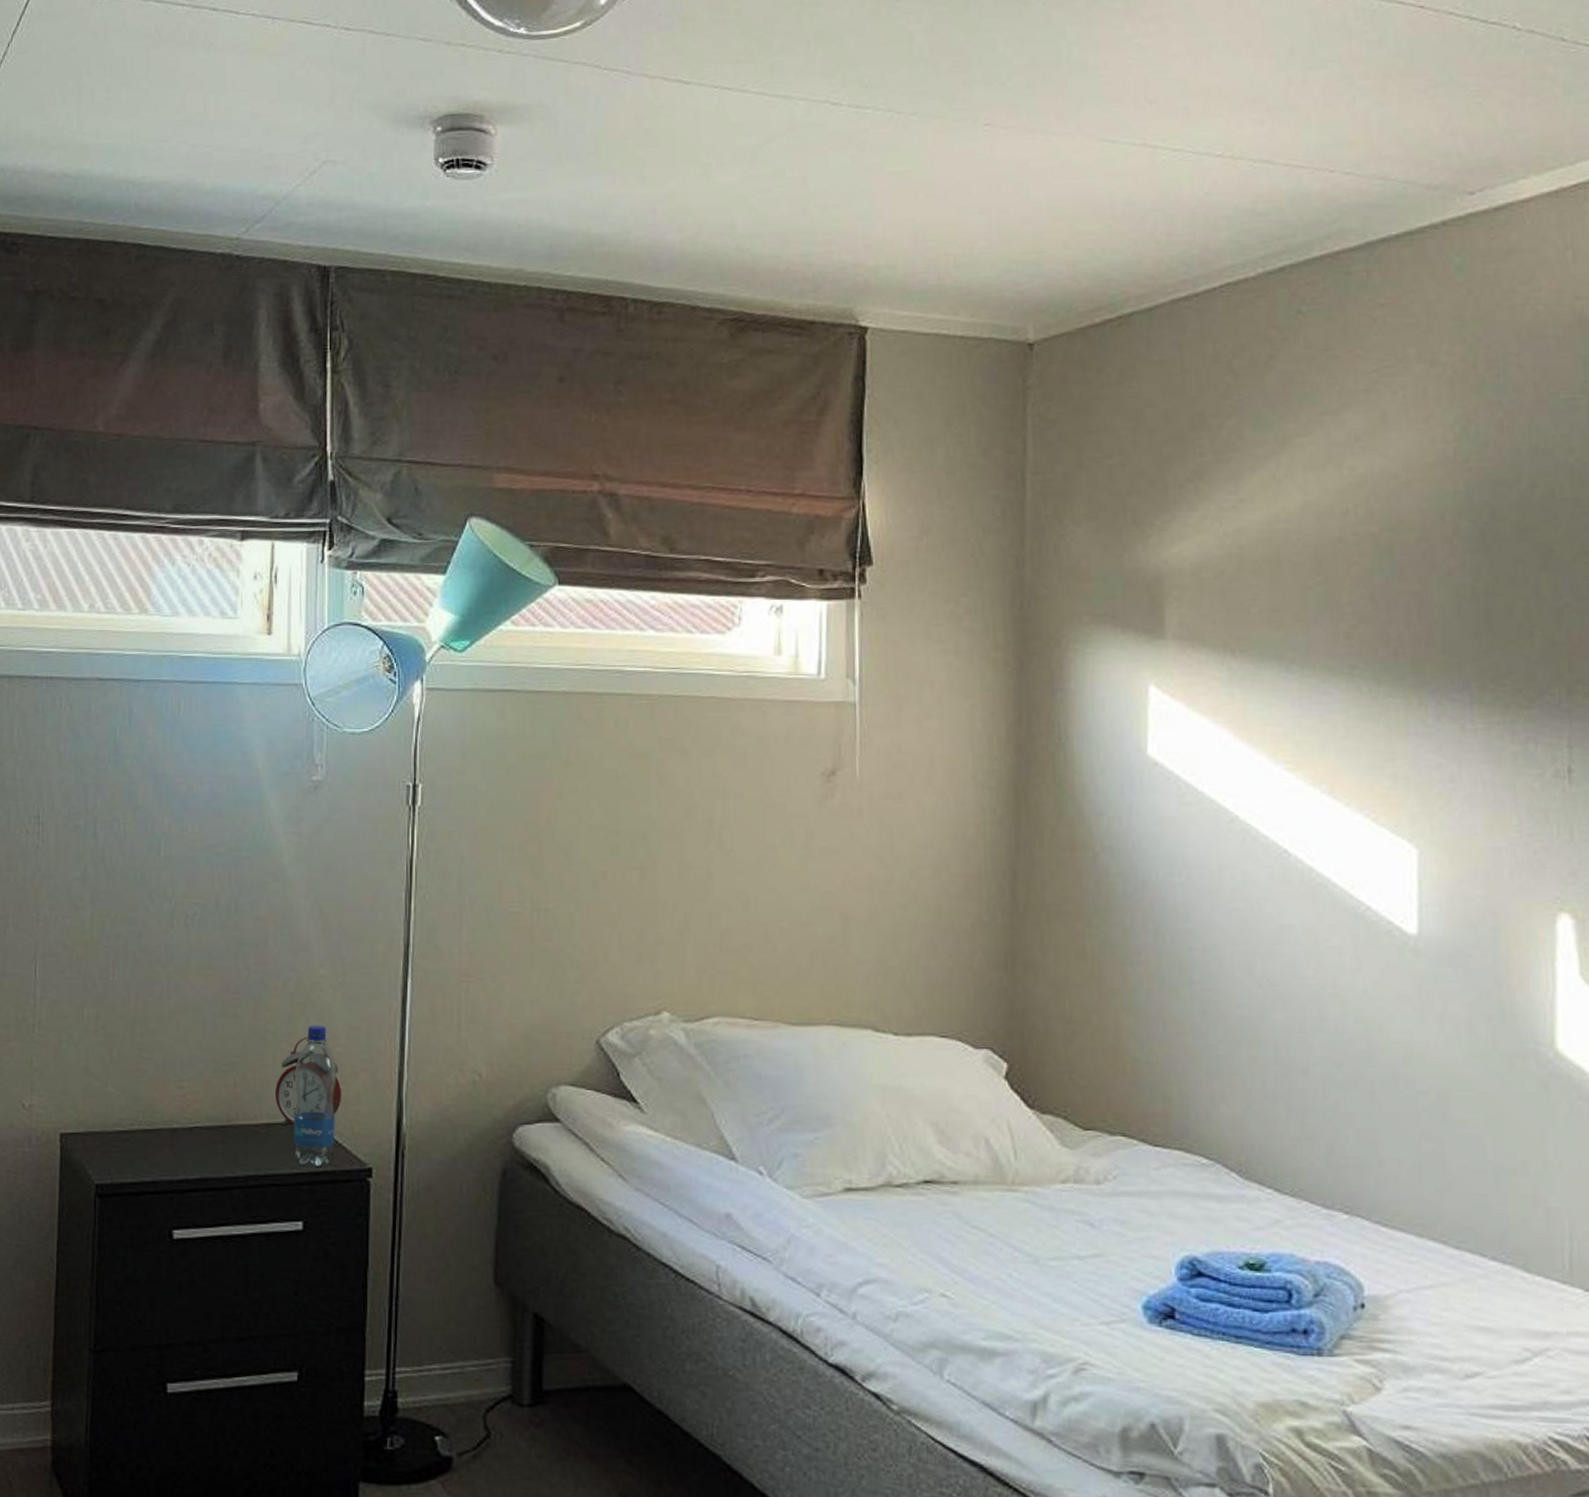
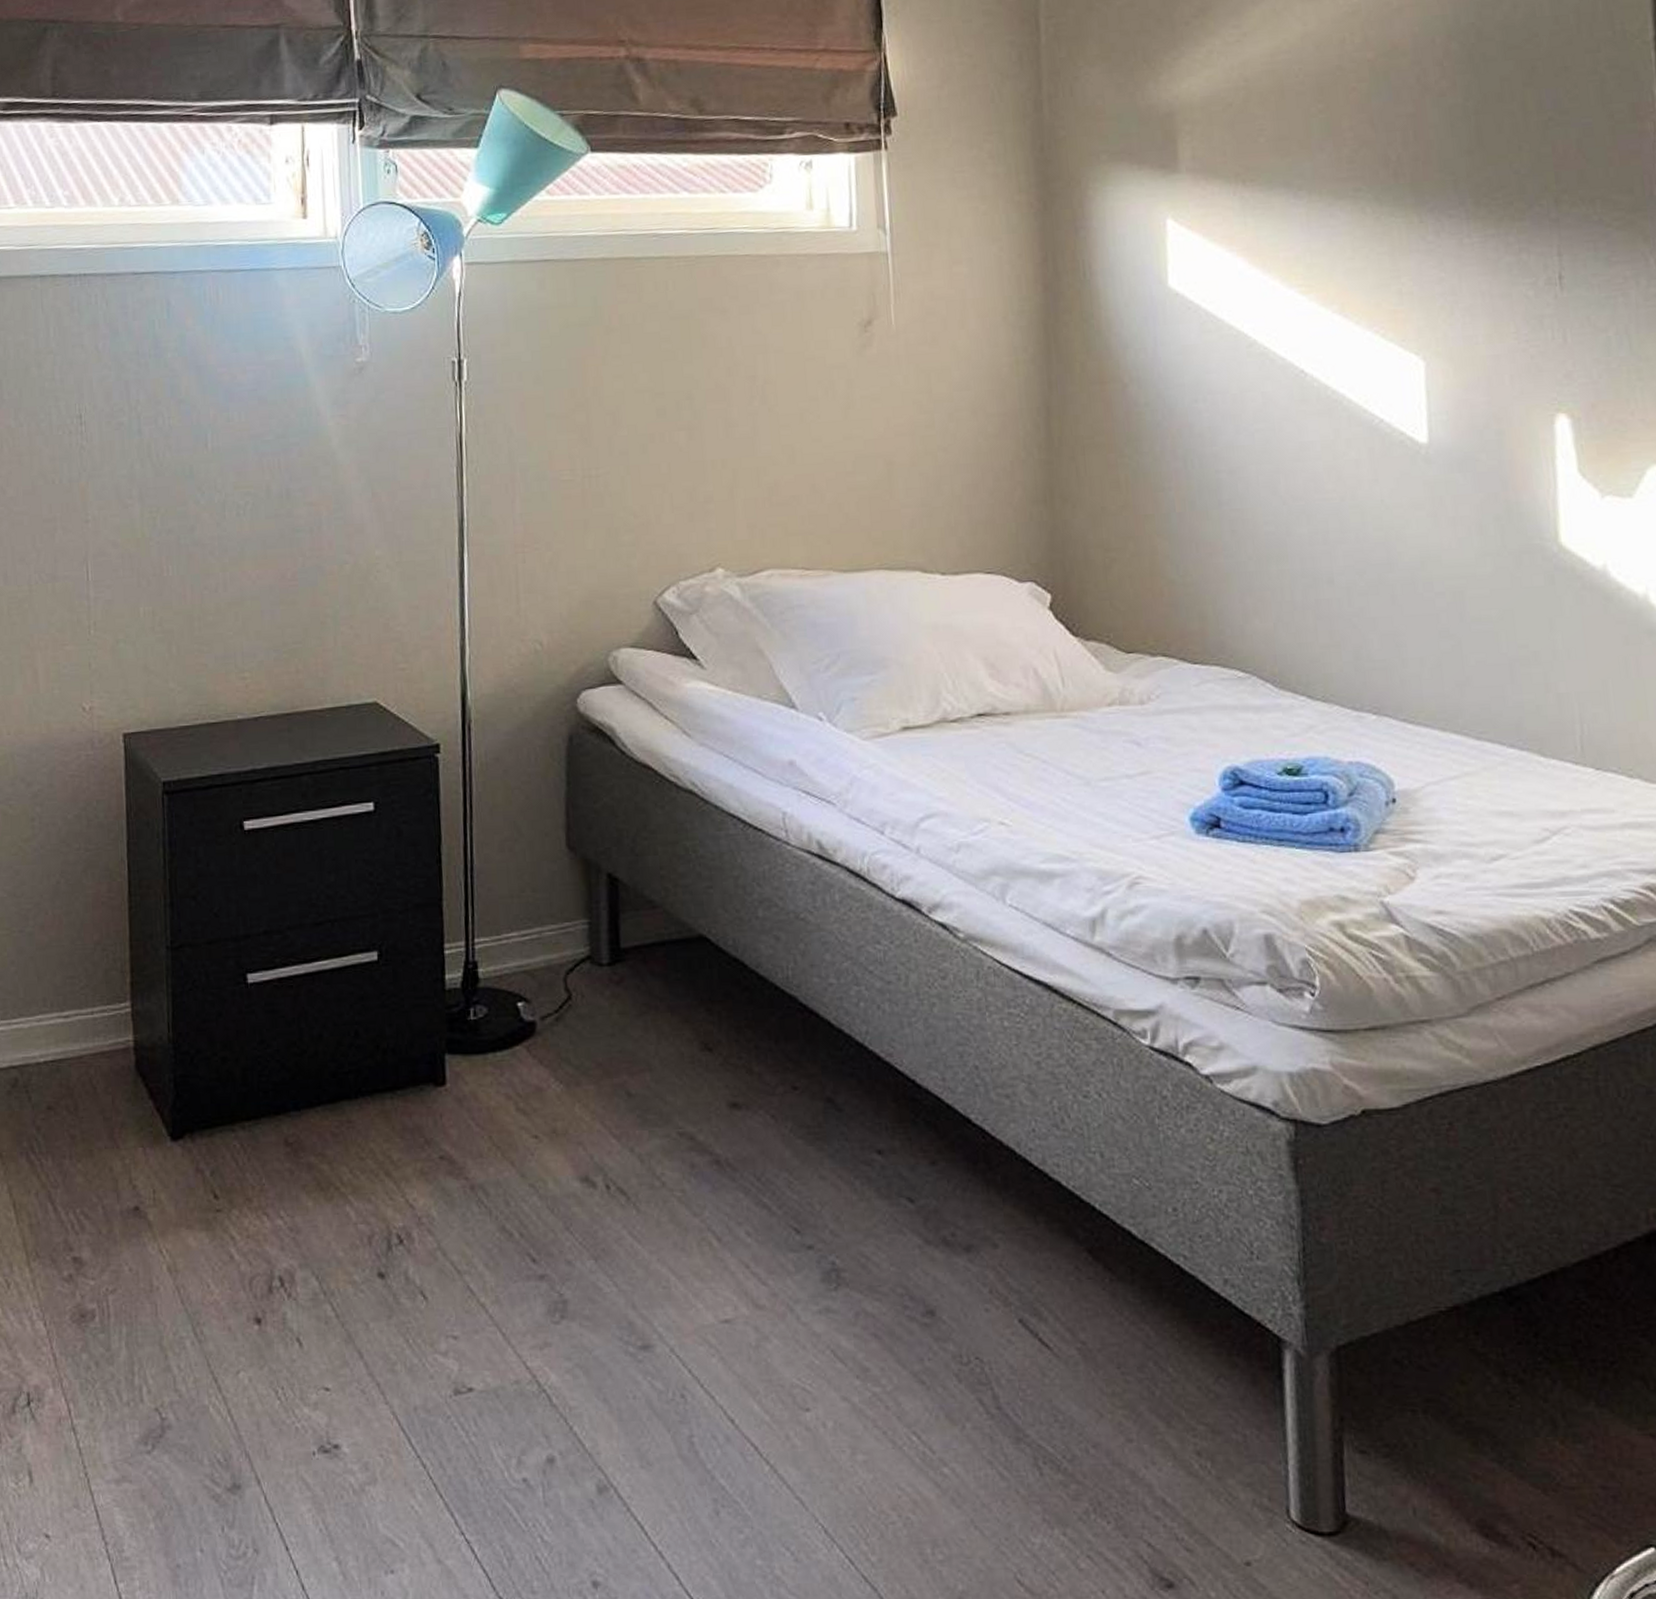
alarm clock: present [276,1037,342,1126] -> none [338,619,406,709]
bottle: present [293,1026,336,1168] -> none [357,606,401,748]

